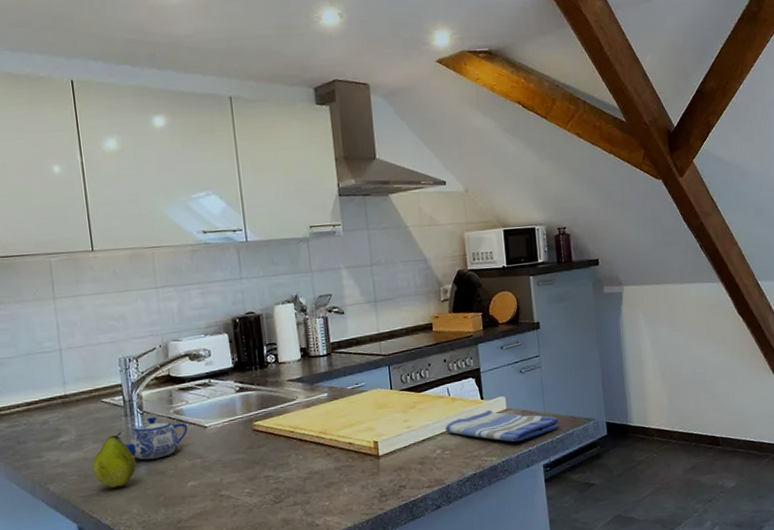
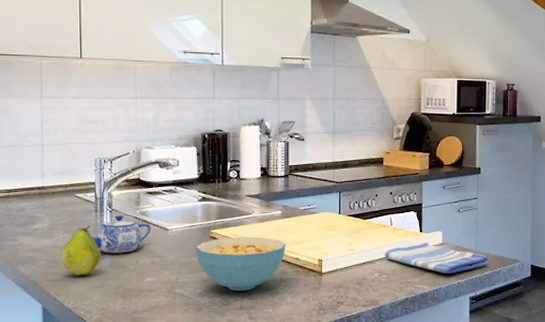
cereal bowl: none [238,424,337,486] -> present [196,237,286,291]

